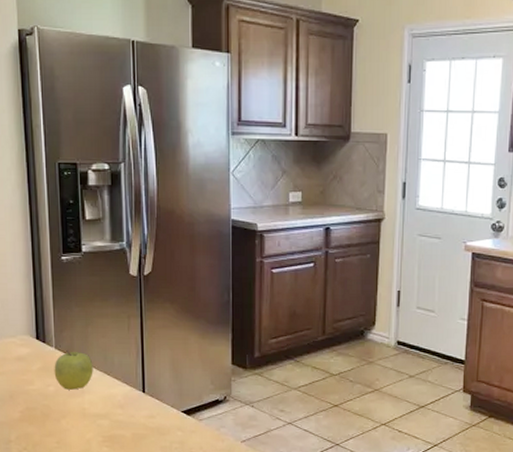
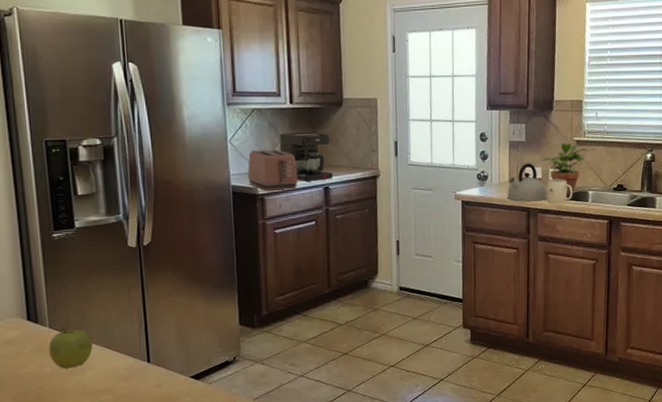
toaster: none [248,183,299,228] -> present [247,149,298,191]
coffee maker: none [282,166,336,220] -> present [279,131,334,182]

